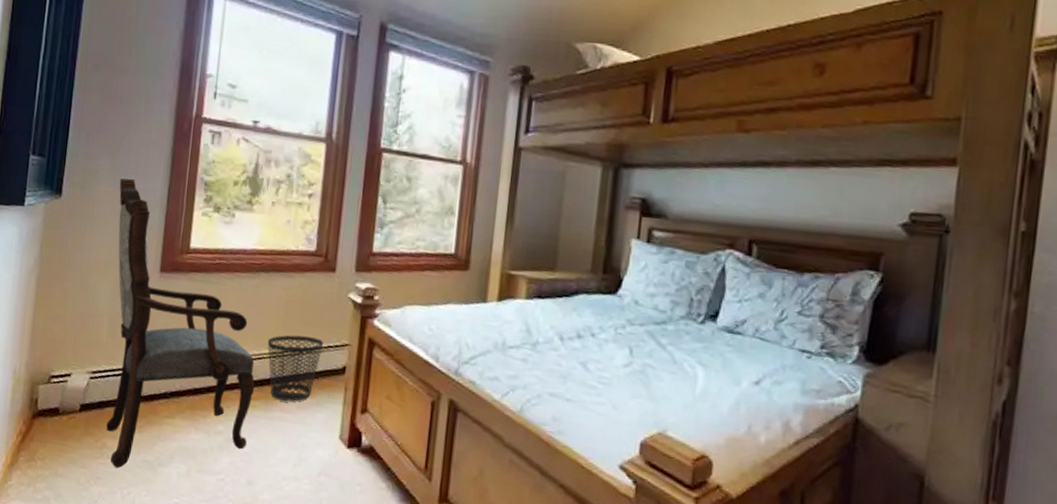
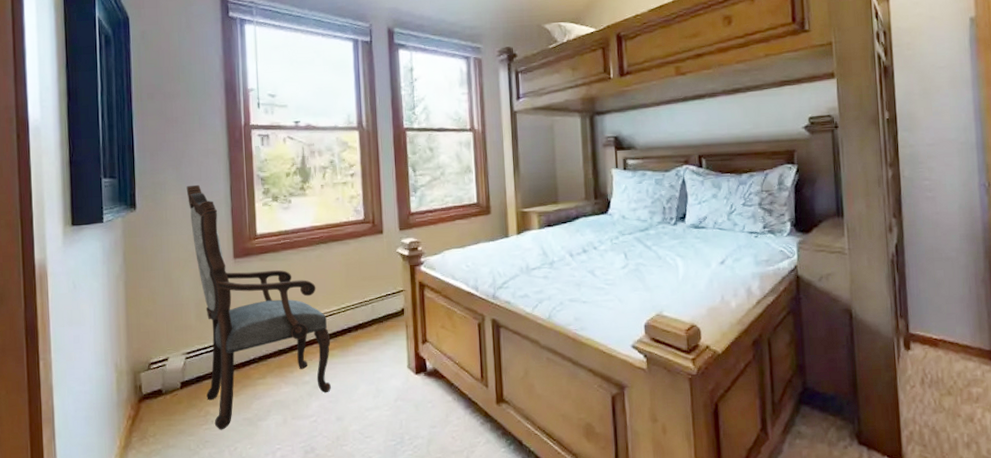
wastebasket: present [267,335,324,402] -> none [335,289,383,346]

